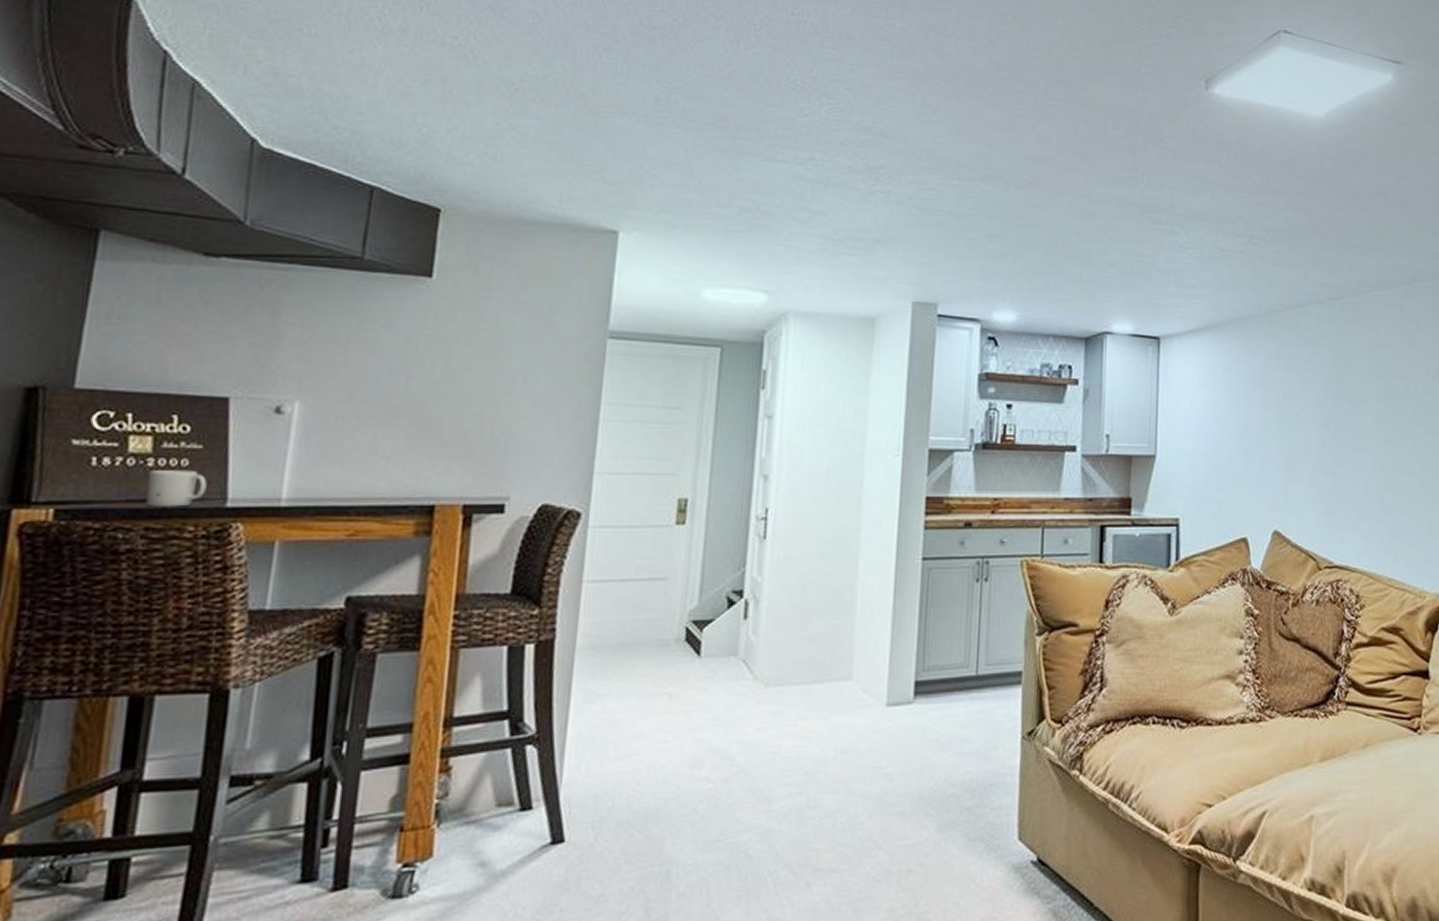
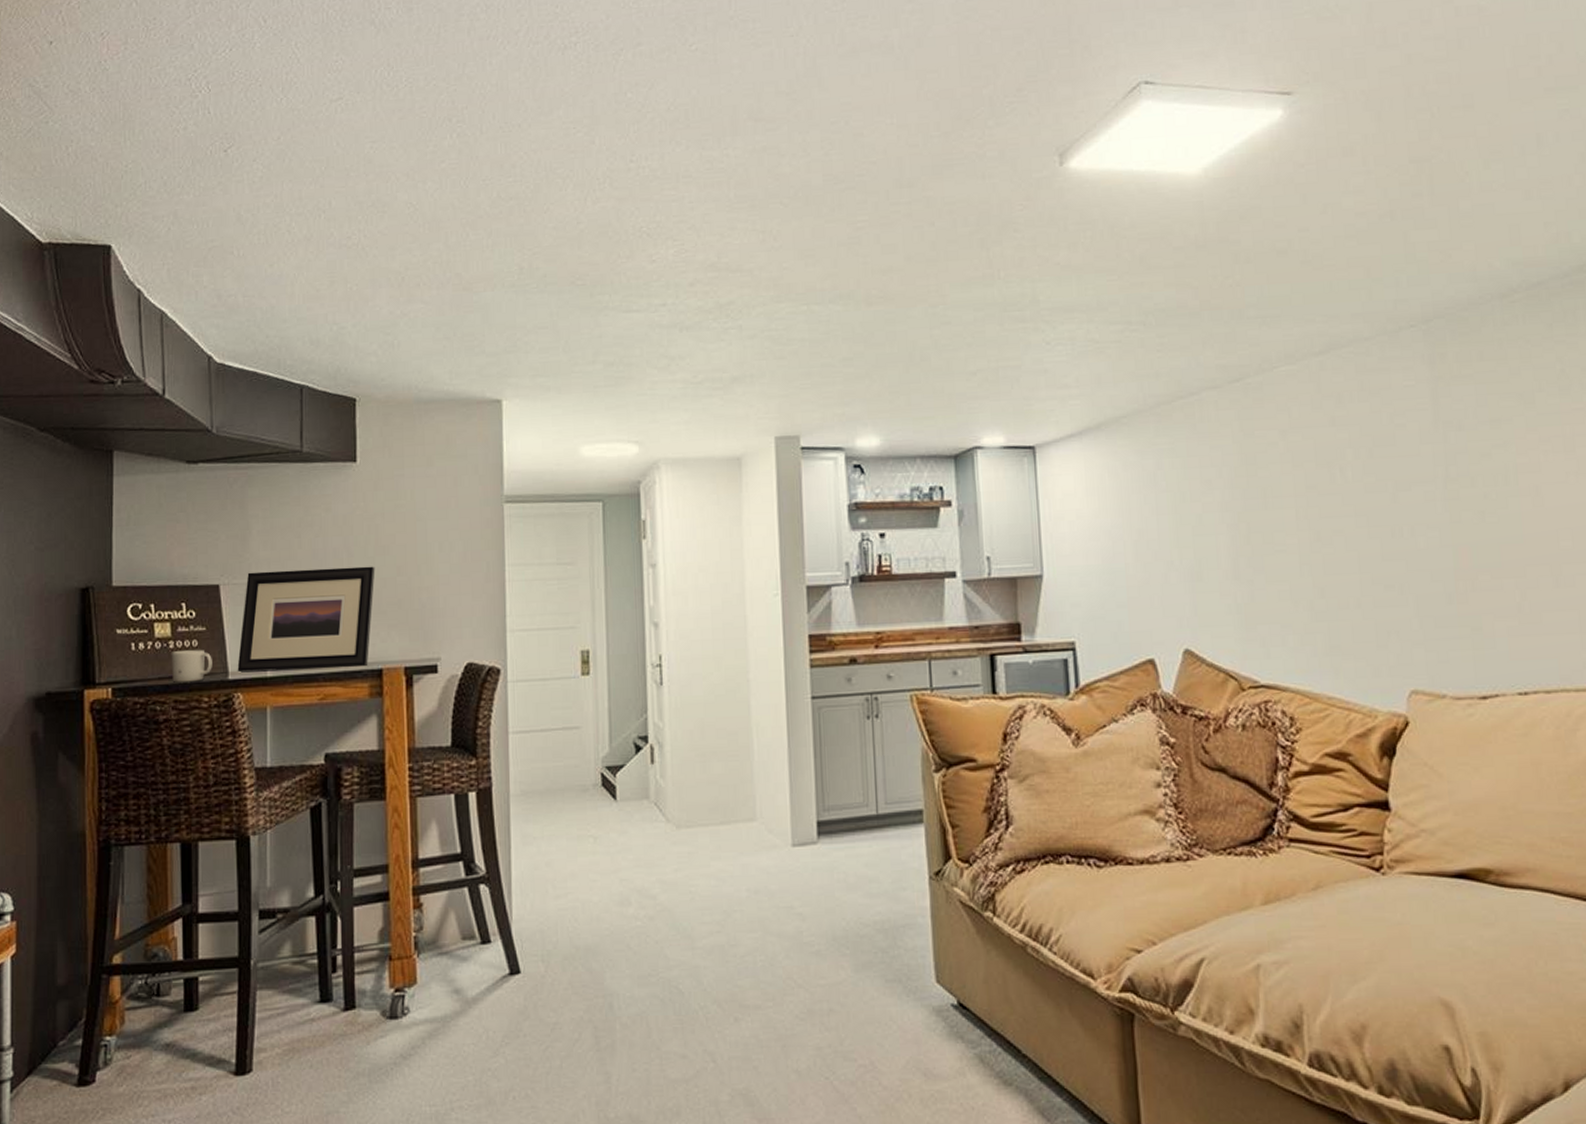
picture frame: none [240,386,441,502] -> present [237,566,375,673]

